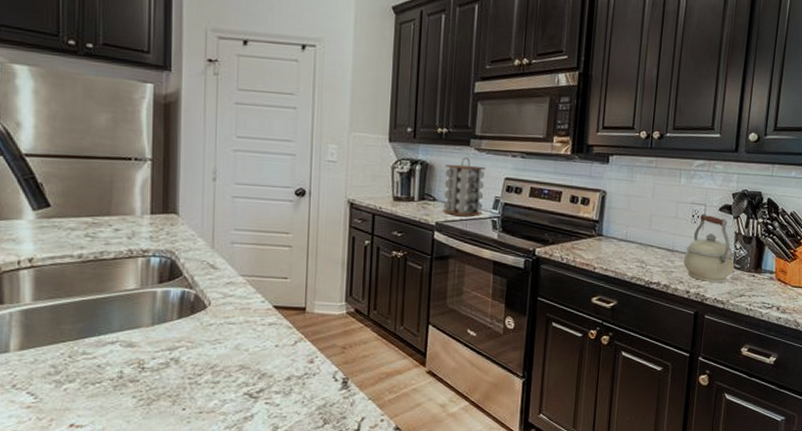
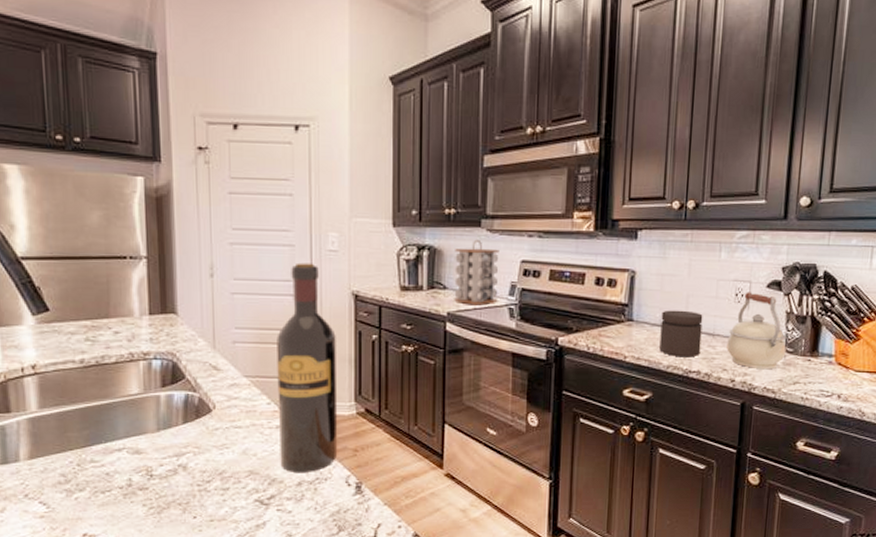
wine bottle: none [271,171,331,368] -> present [277,263,338,472]
jar: none [625,227,664,270] -> present [659,310,703,358]

